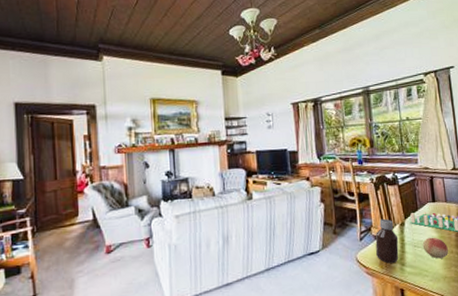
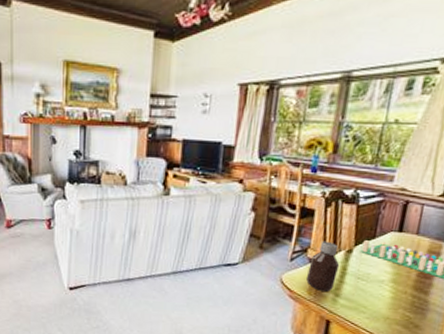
fruit: present [422,237,448,259] -> none [368,271,402,298]

